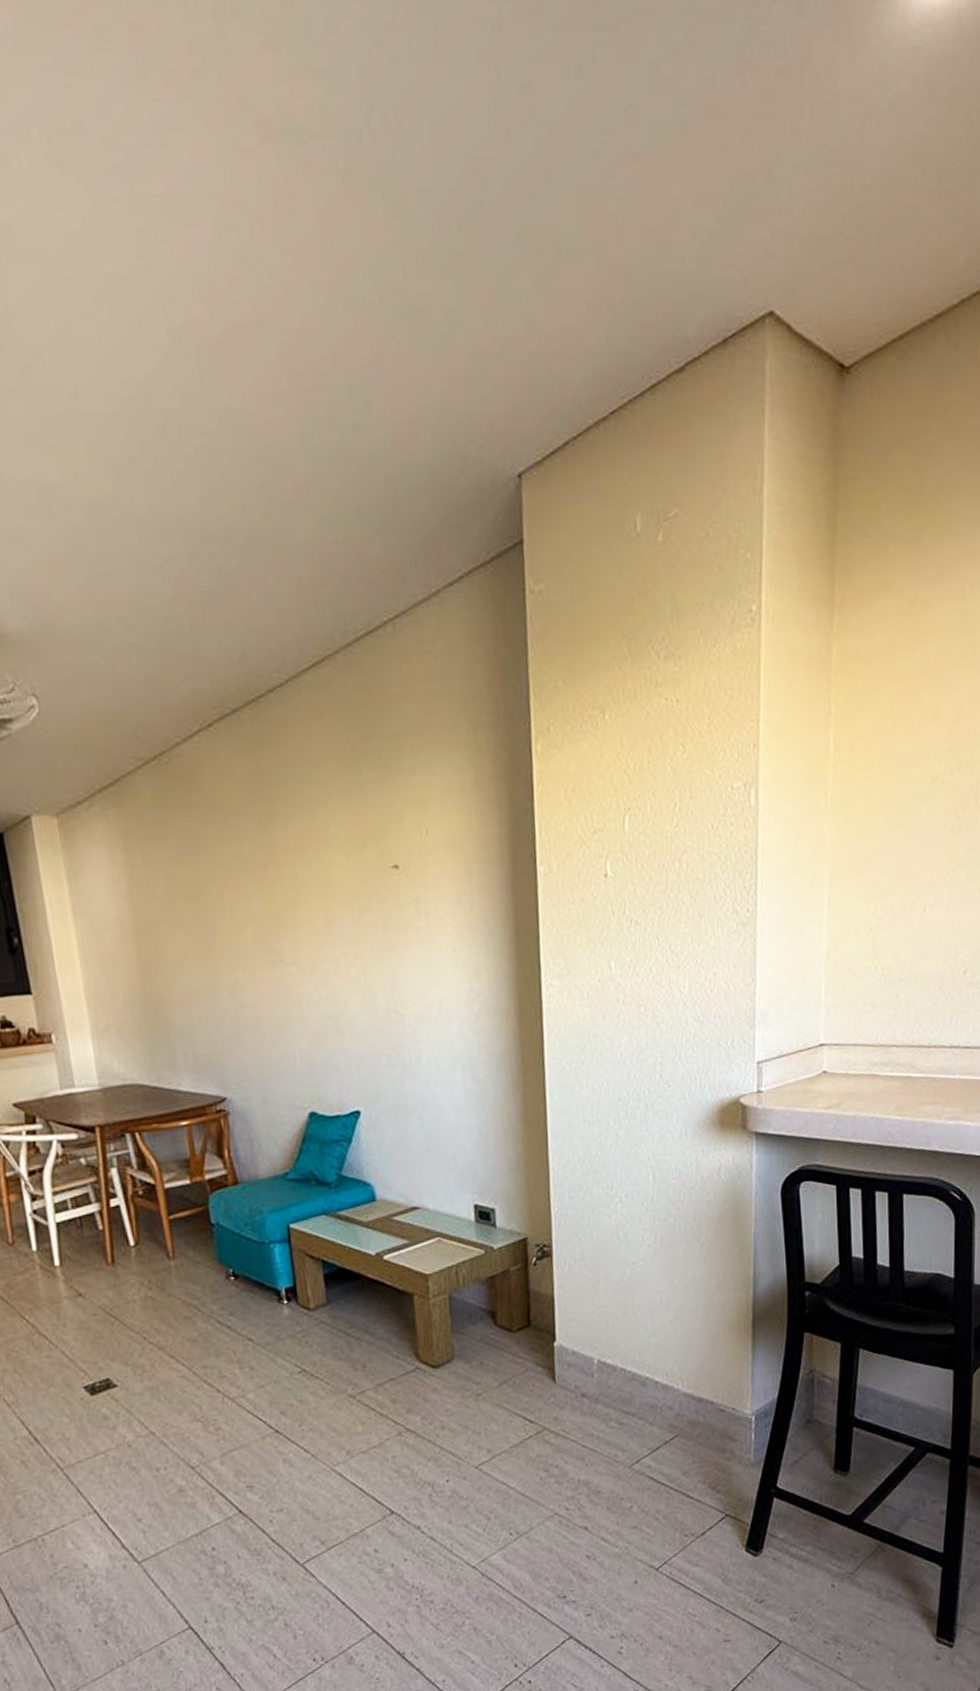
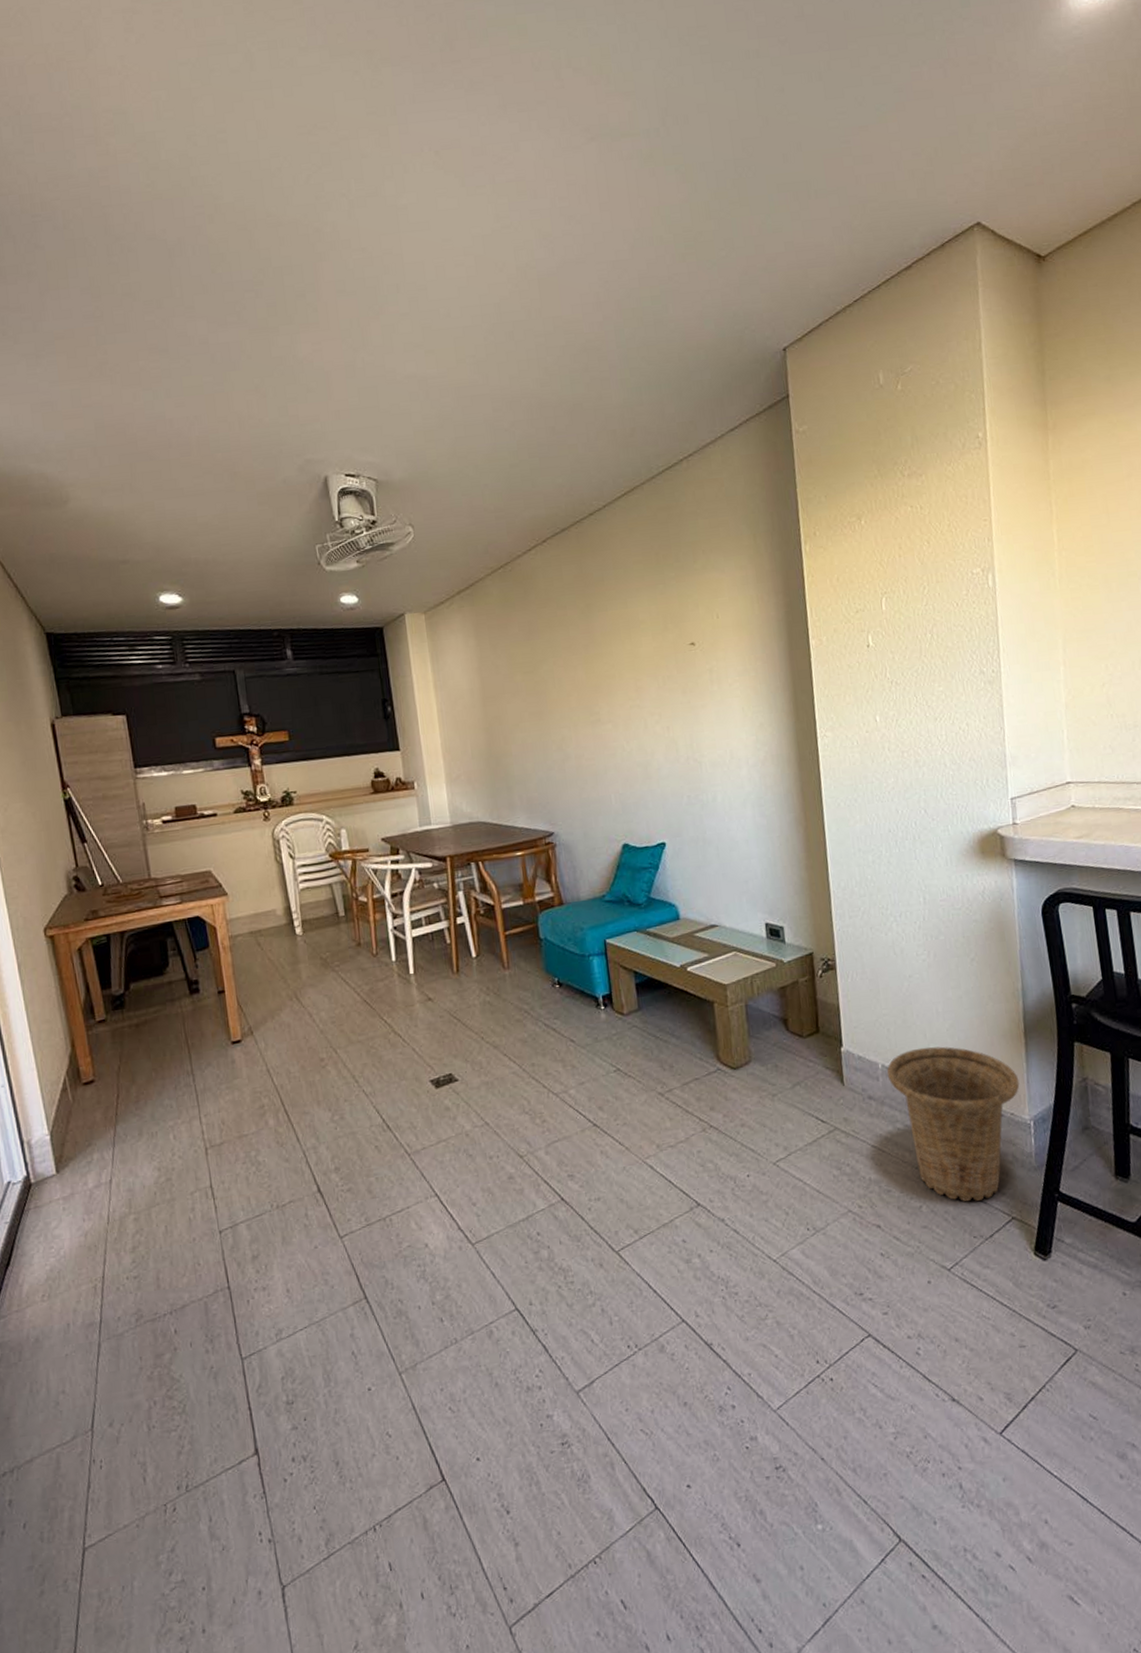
basket: none [602,1339,744,1501] -> present [886,1046,1020,1202]

